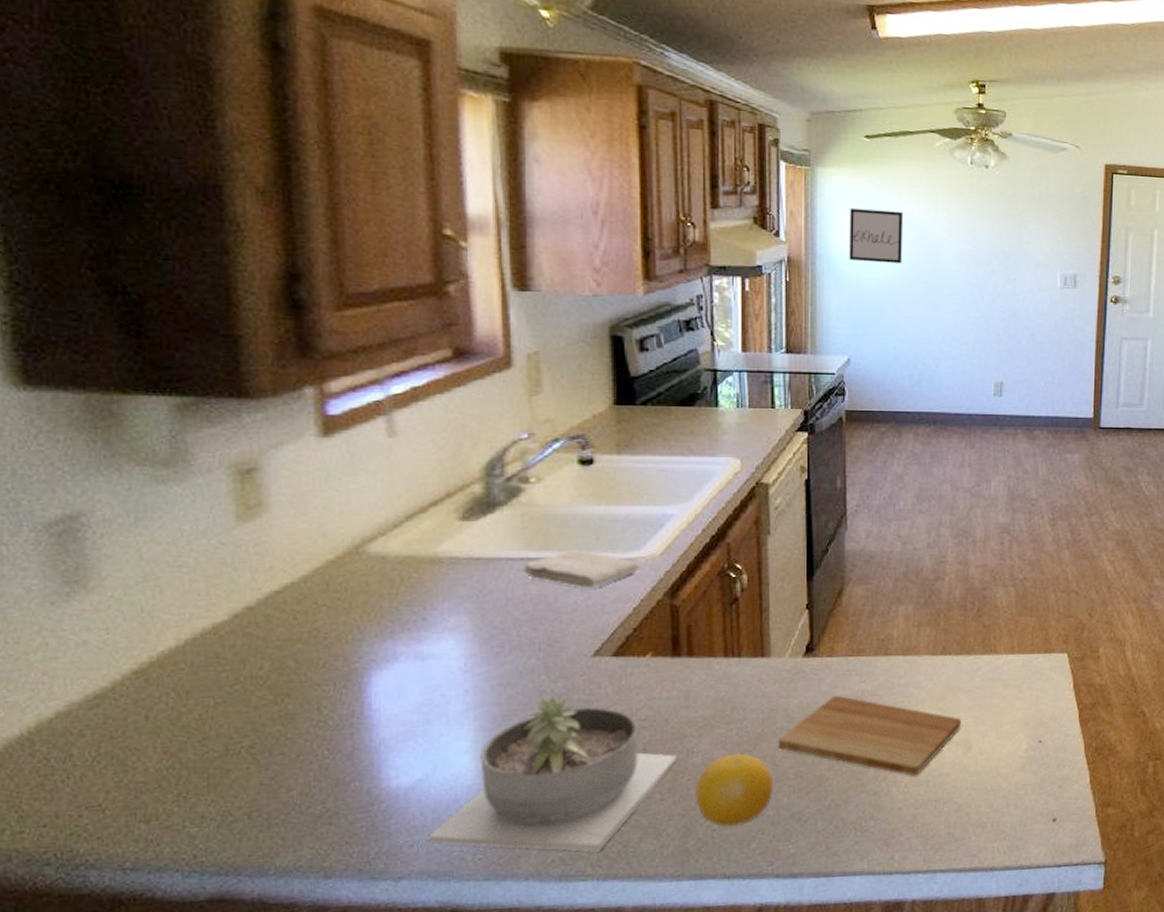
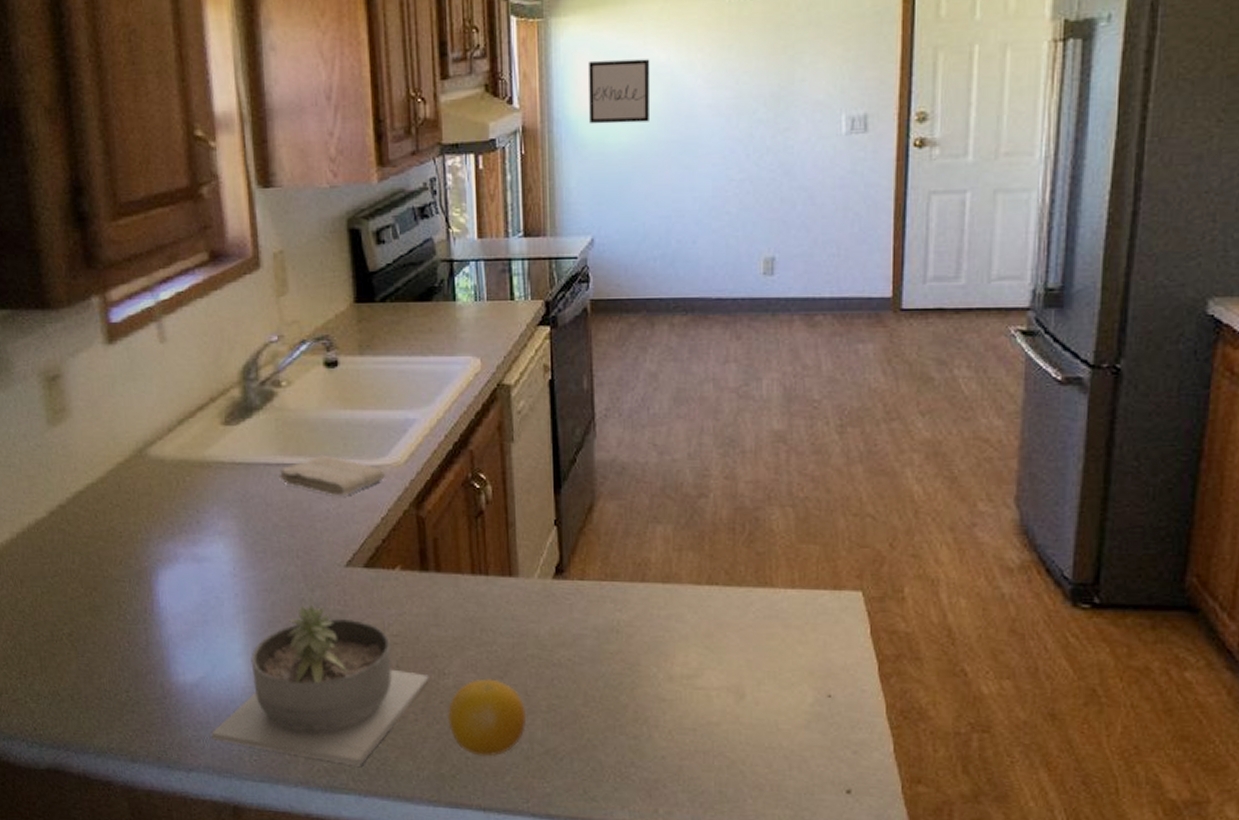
cutting board: present [779,695,962,776] -> none [530,623,733,722]

